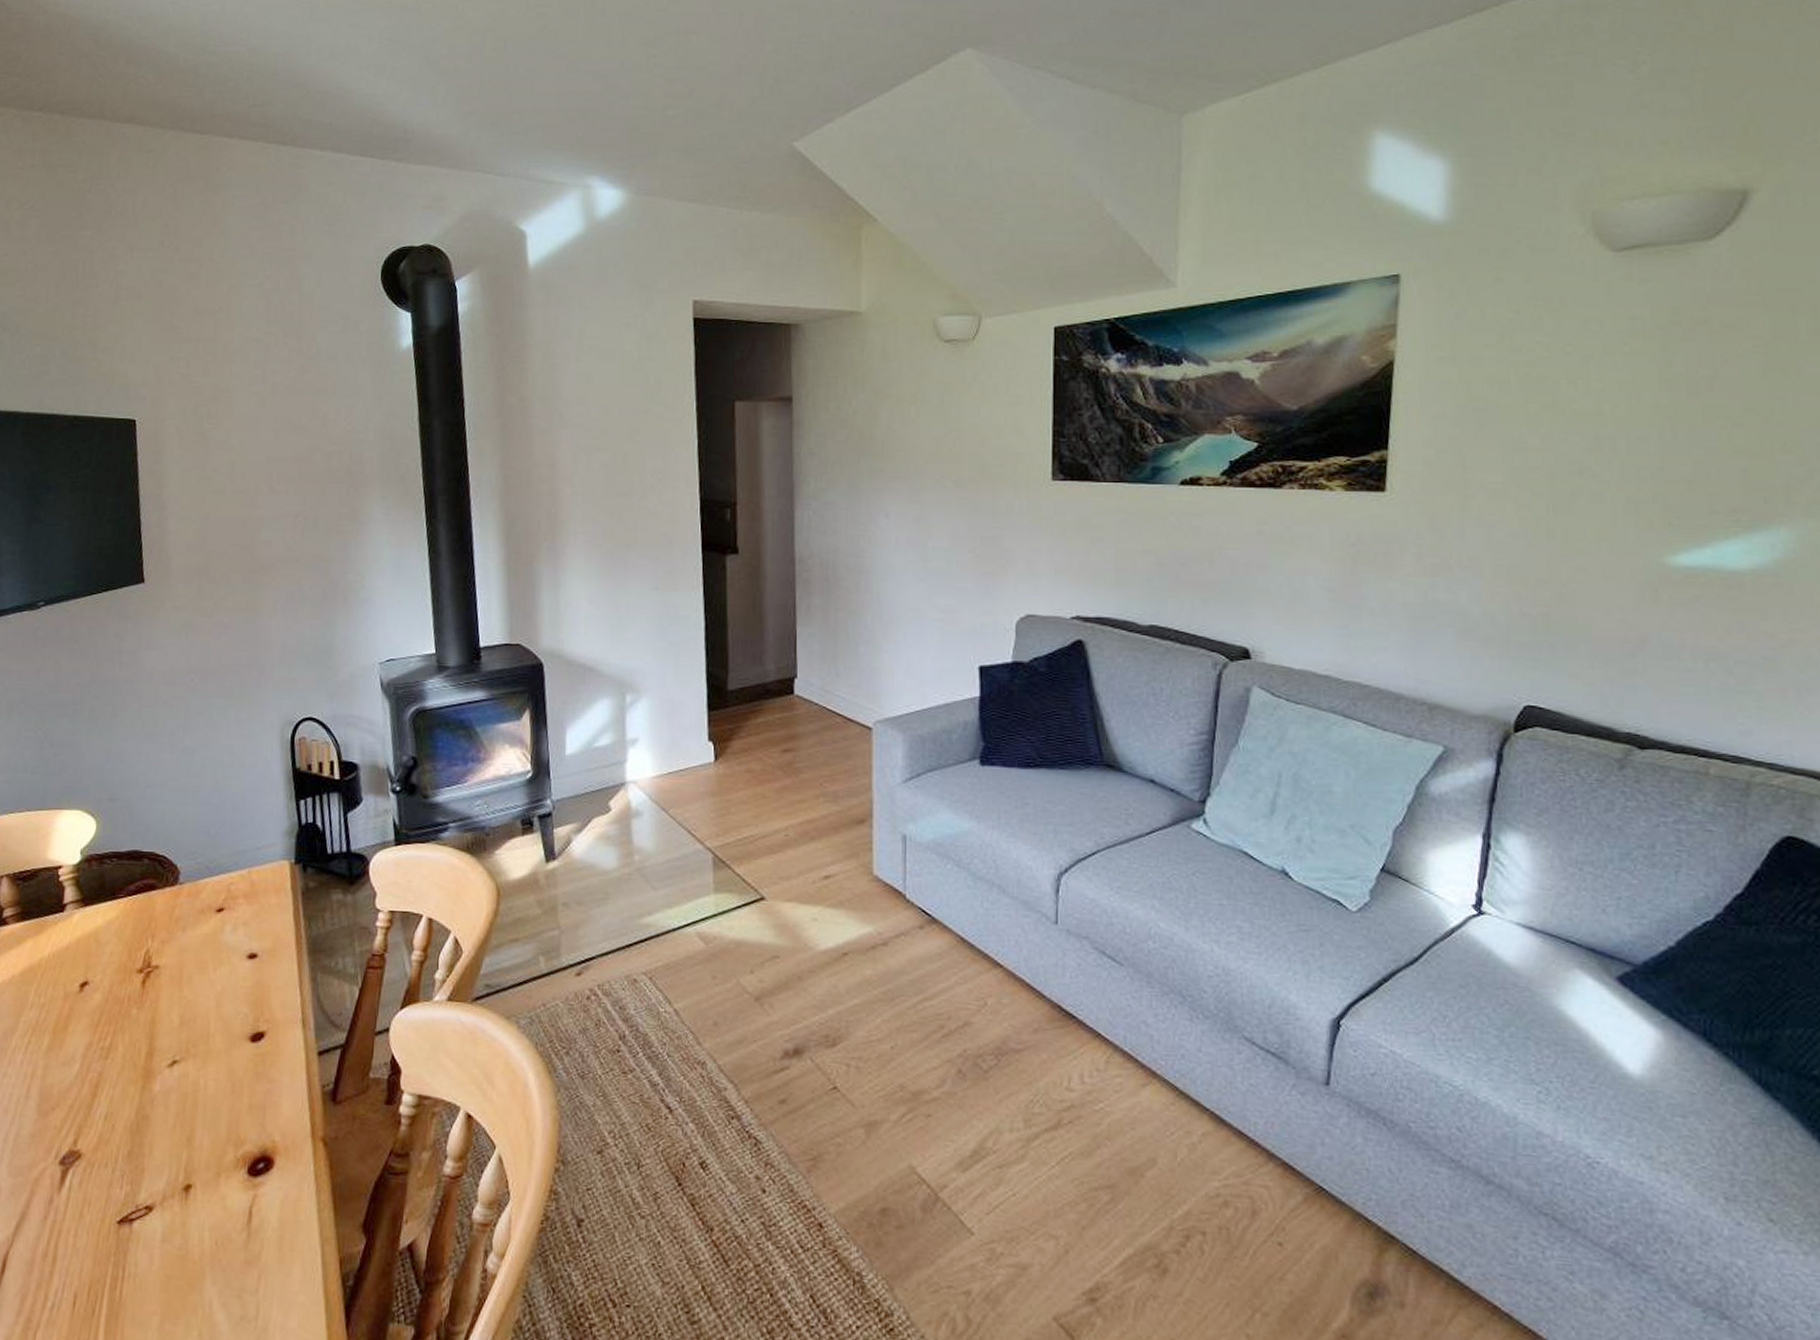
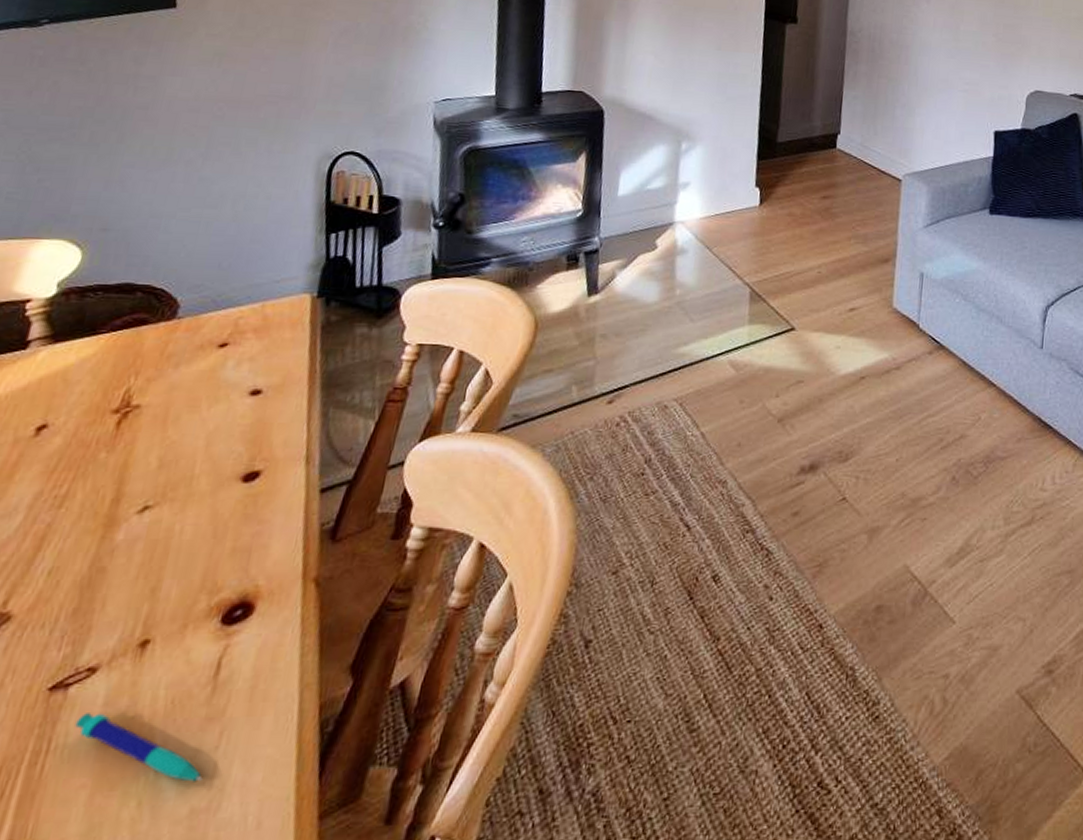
pen: none [142,1247,249,1320] -> present [75,713,203,782]

